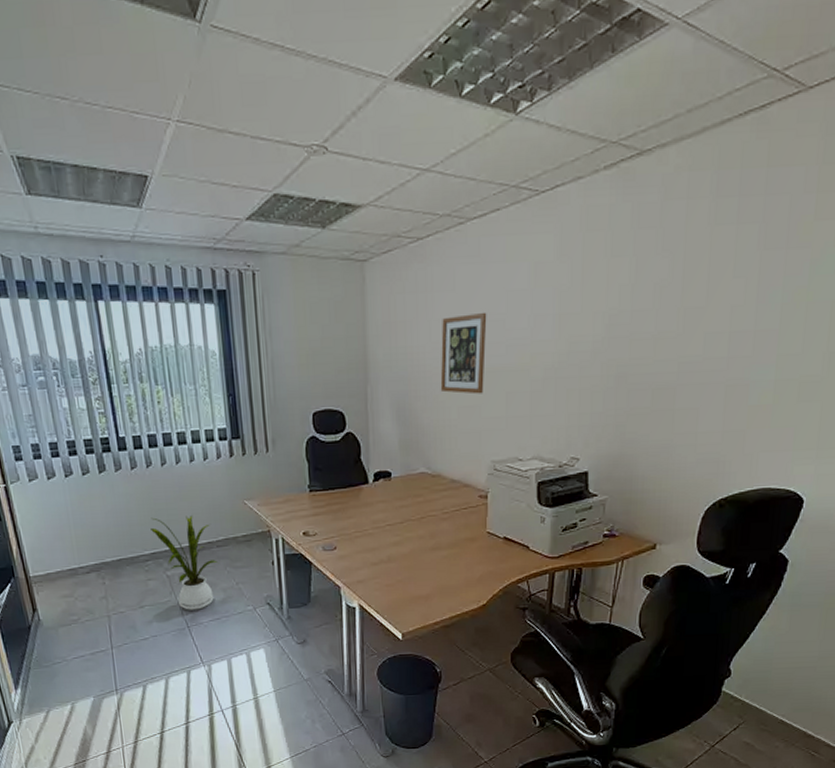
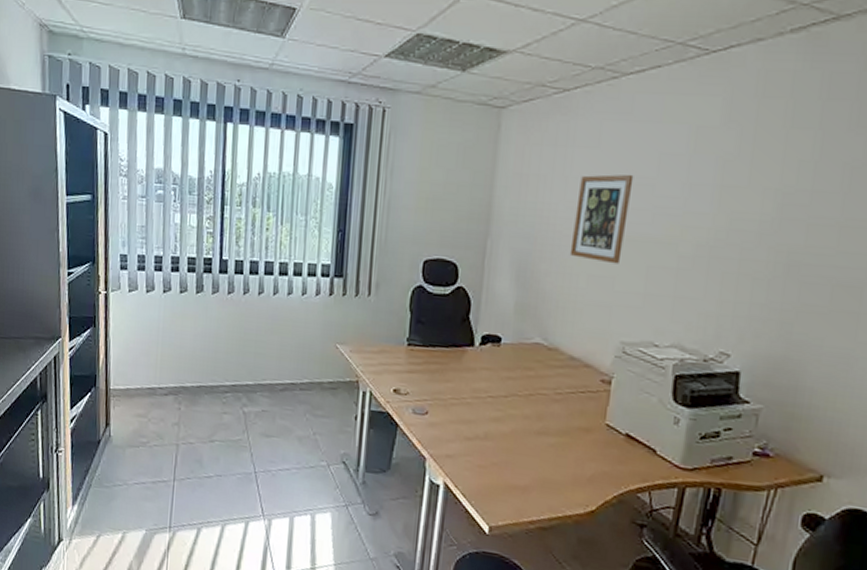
house plant: present [150,516,219,610] -> none [236,347,299,455]

